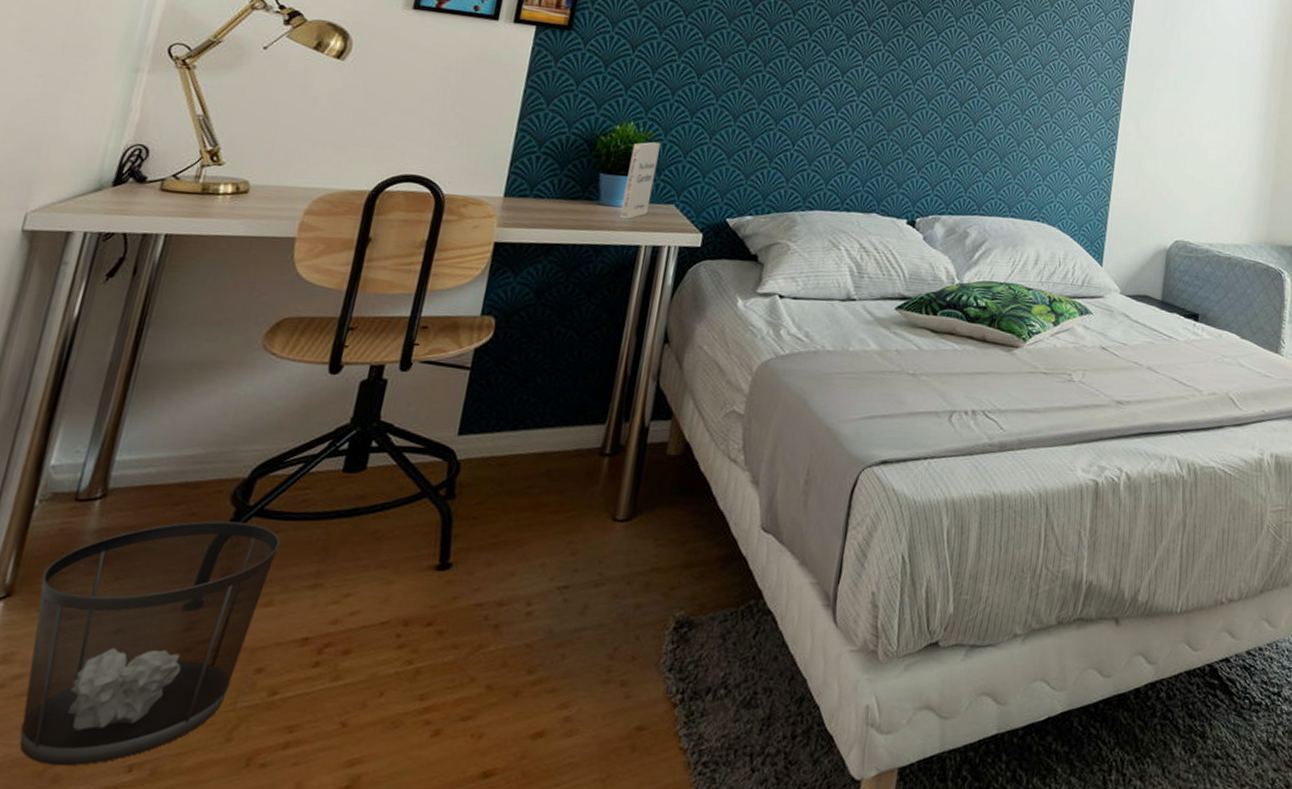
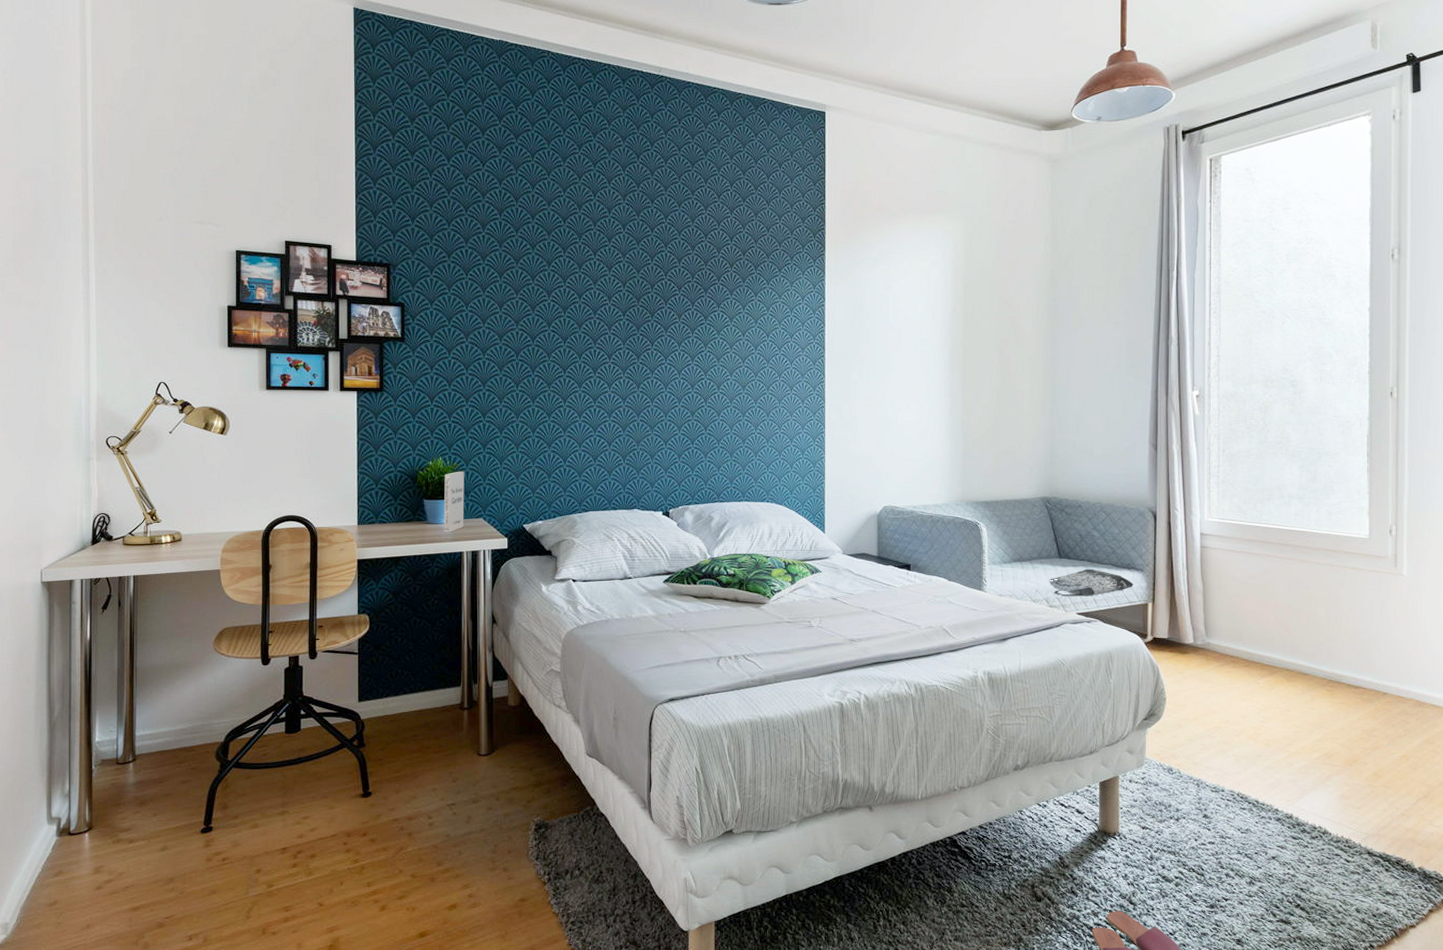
waste bin: present [19,521,281,766] -> none [108,772,254,938]

